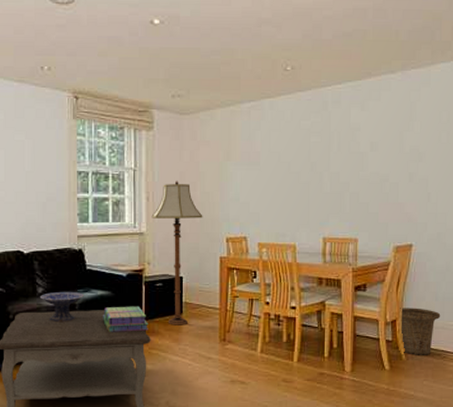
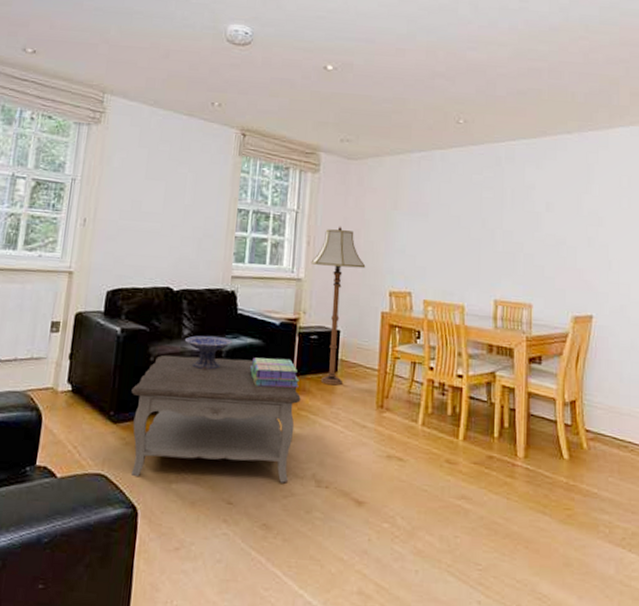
basket: present [400,308,441,355] -> none [580,387,627,446]

